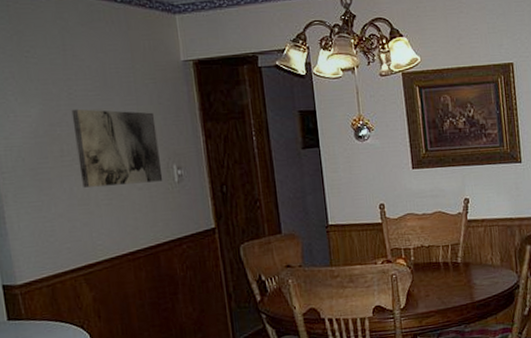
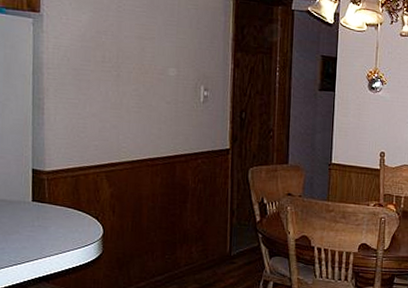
wall art: present [71,108,163,188] -> none [117,21,192,99]

